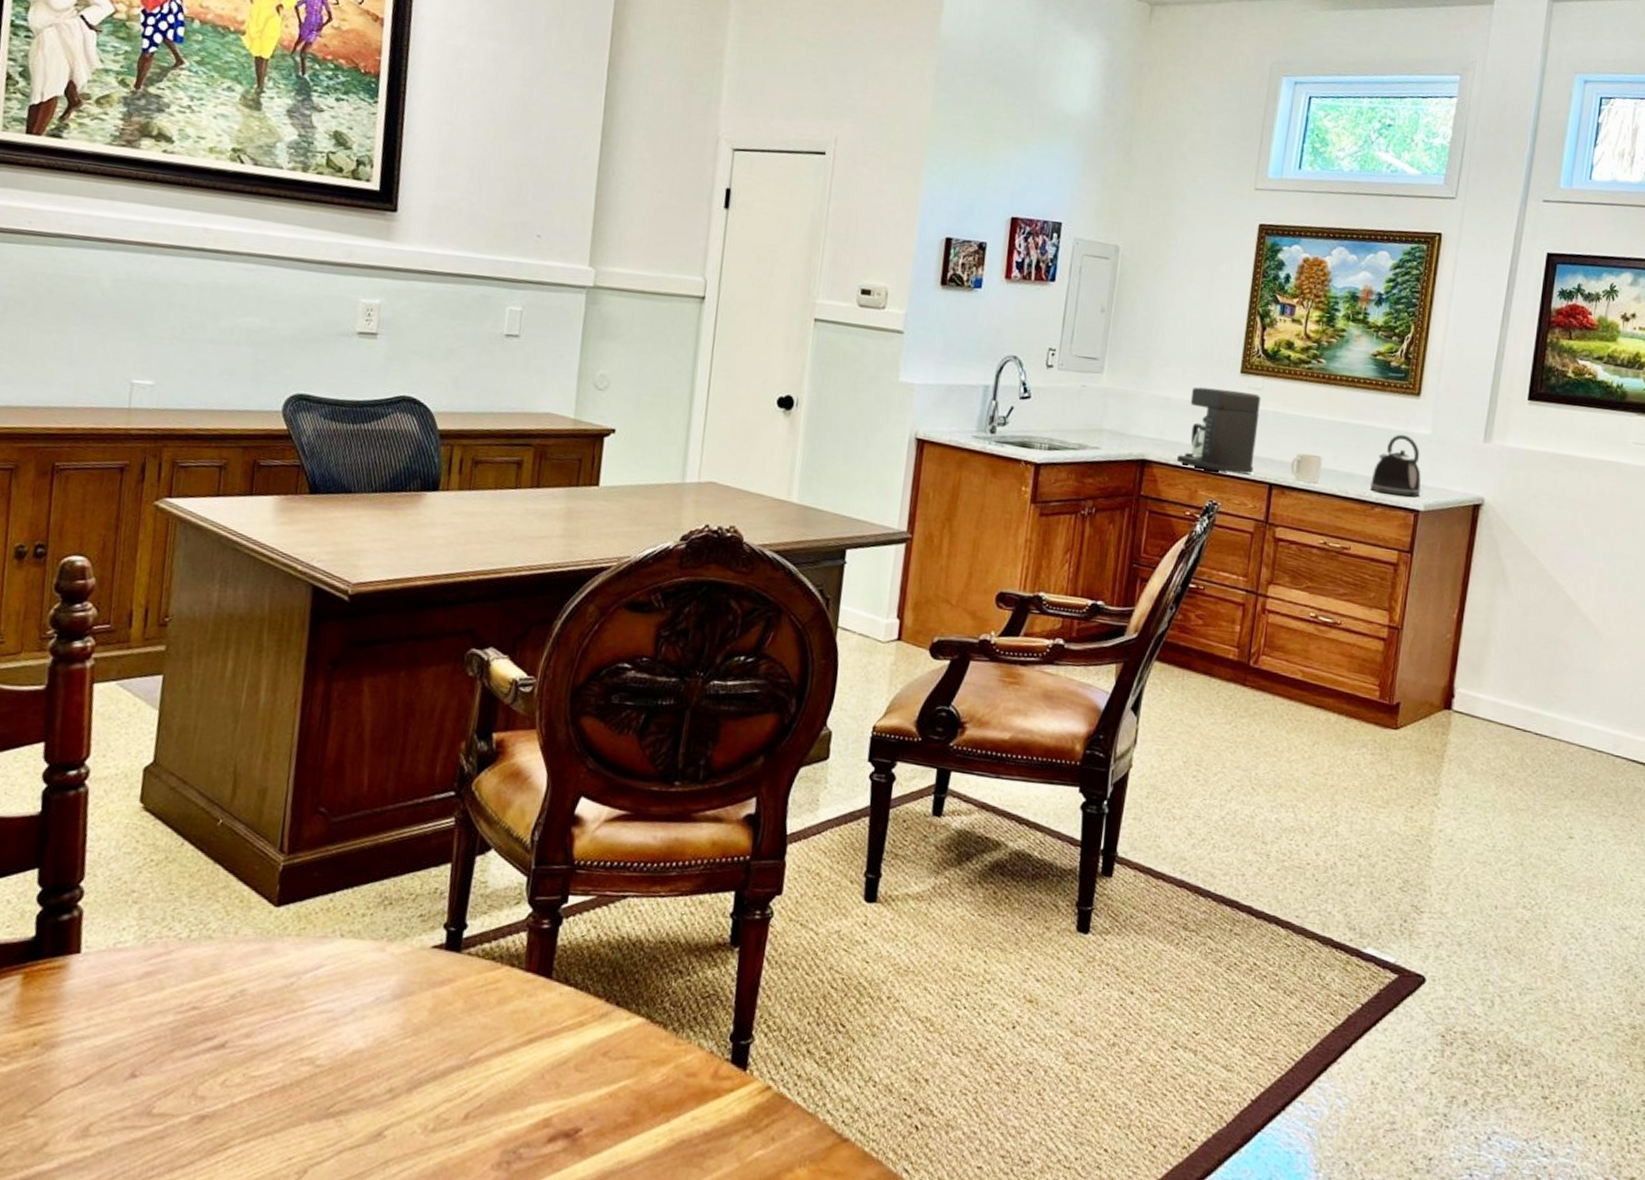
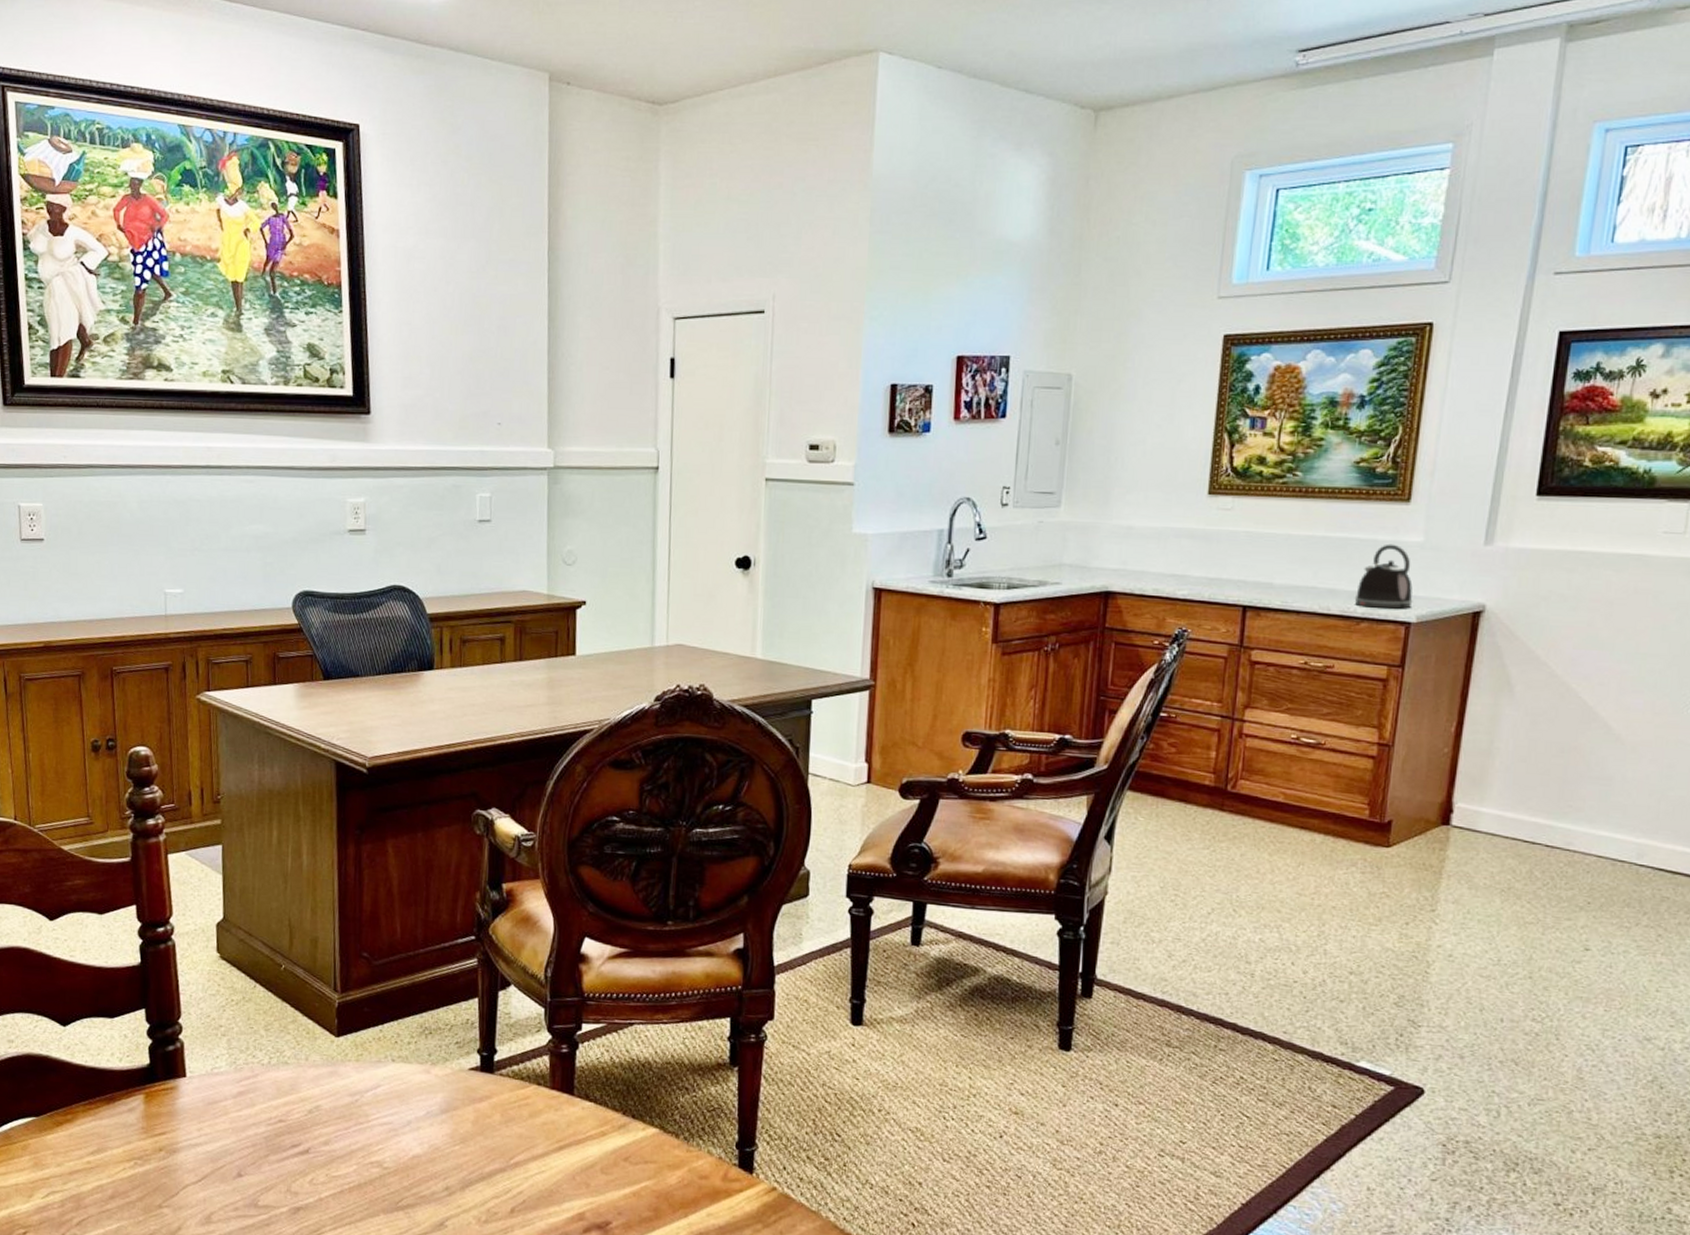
coffee maker: present [1176,386,1261,474] -> none [1141,512,1232,599]
mug: present [1291,453,1323,484] -> none [1266,572,1302,602]

